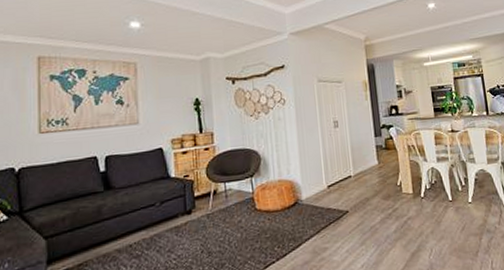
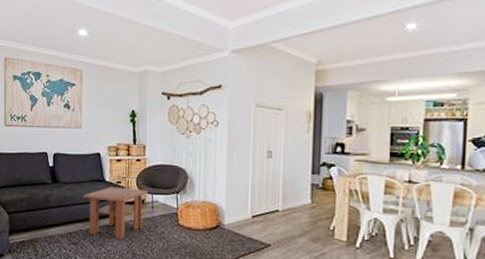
coffee table: none [145,179,220,241] -> present [83,186,148,239]

